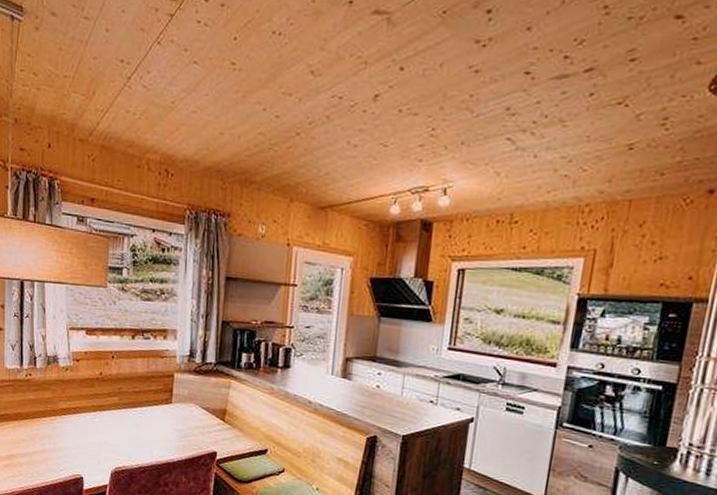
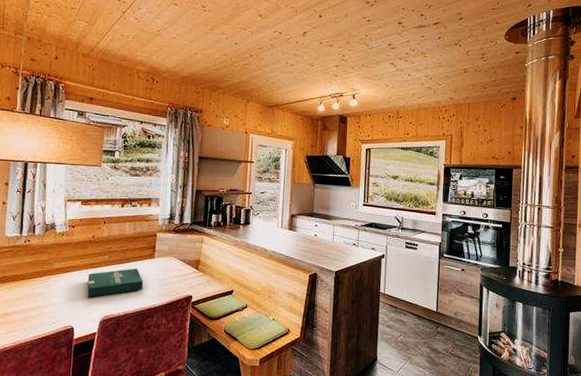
pizza box: none [96,414,160,446] -> present [87,268,144,298]

